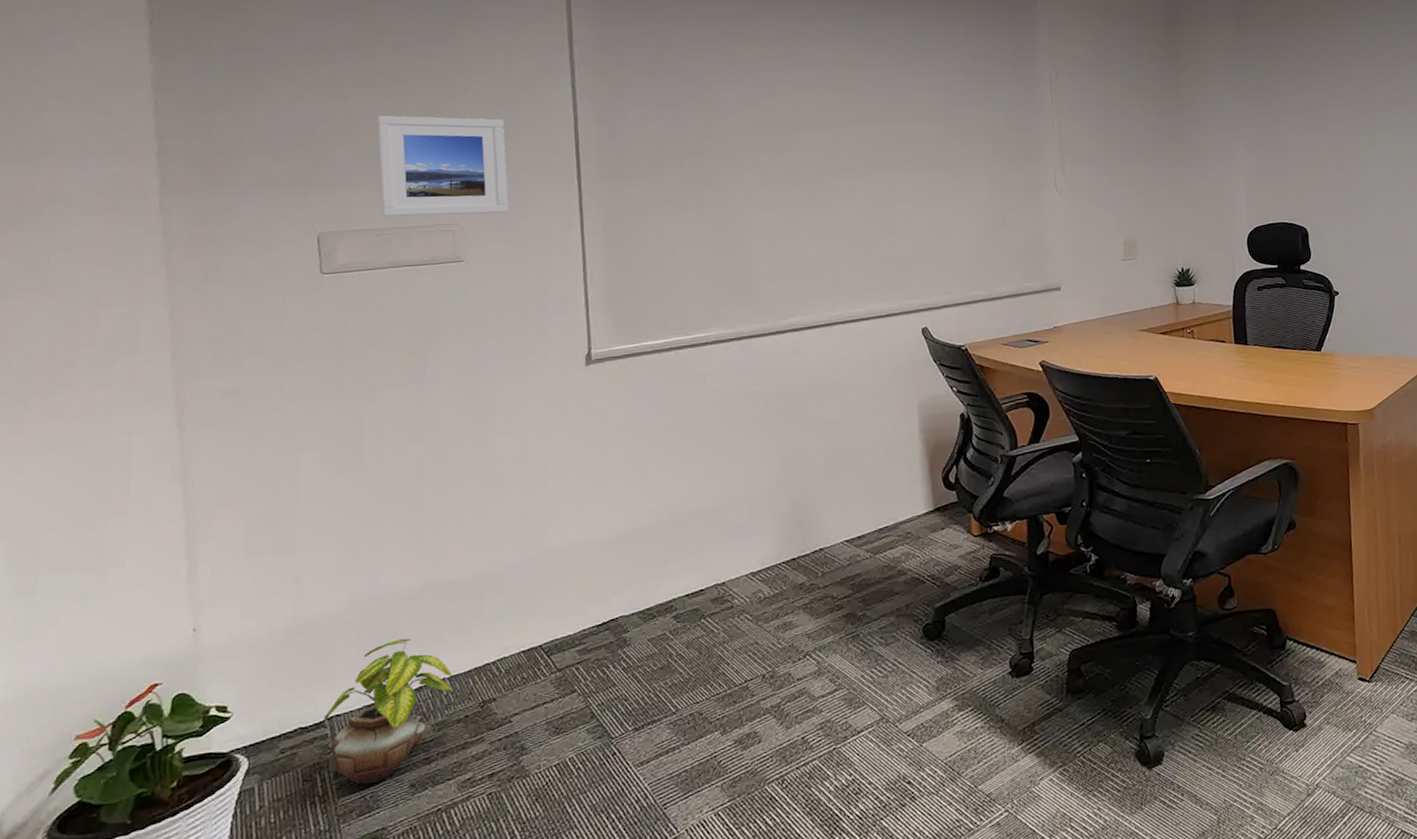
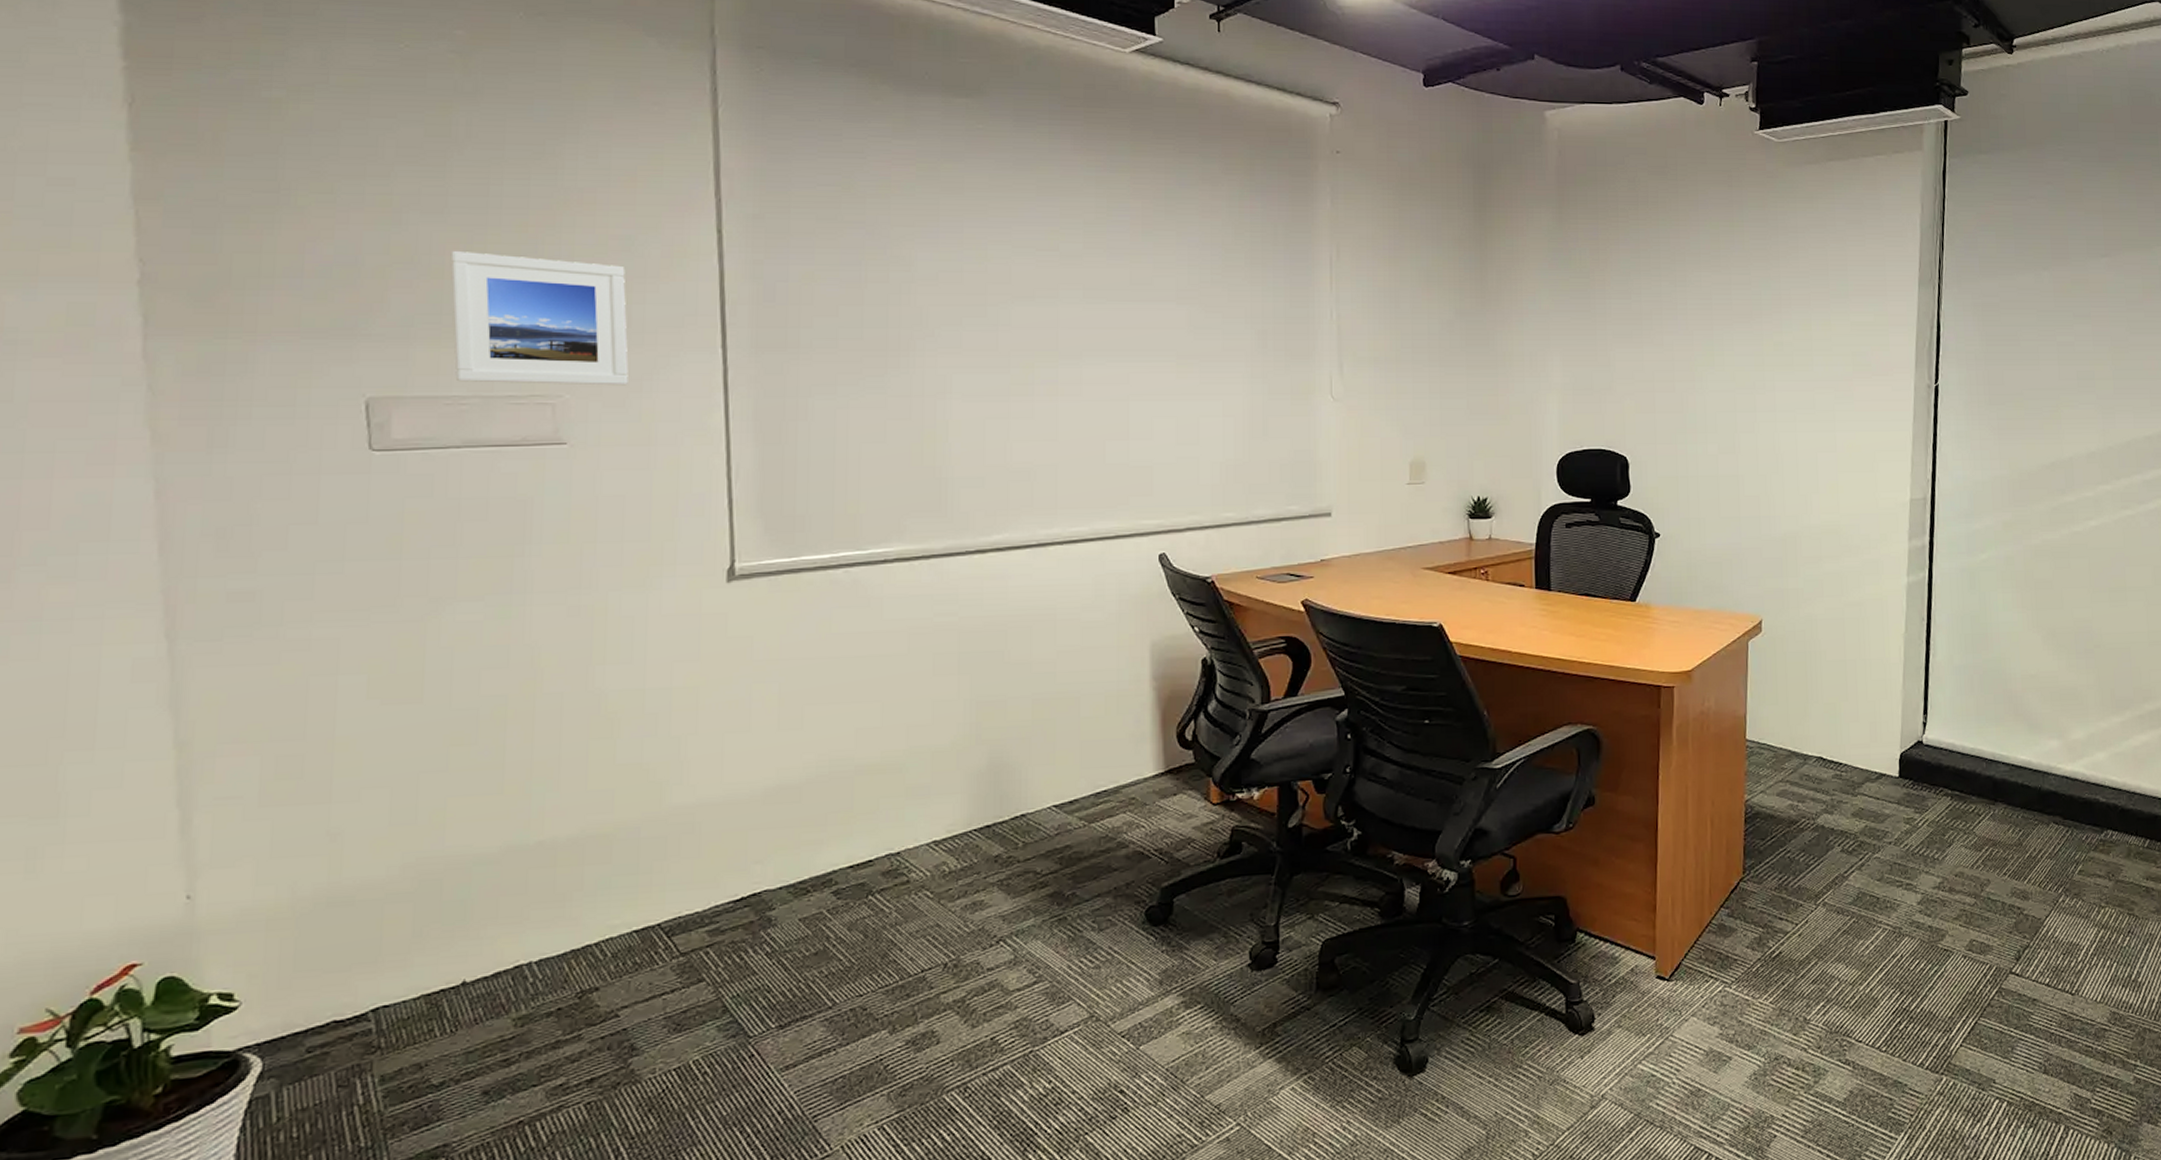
potted plant: present [323,638,453,785] -> none [366,912,542,1092]

